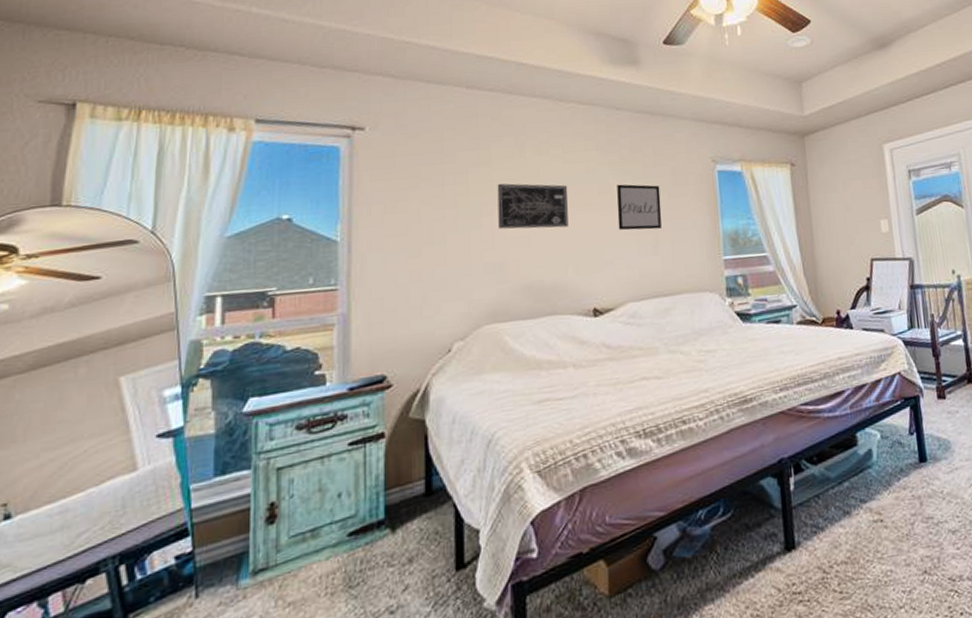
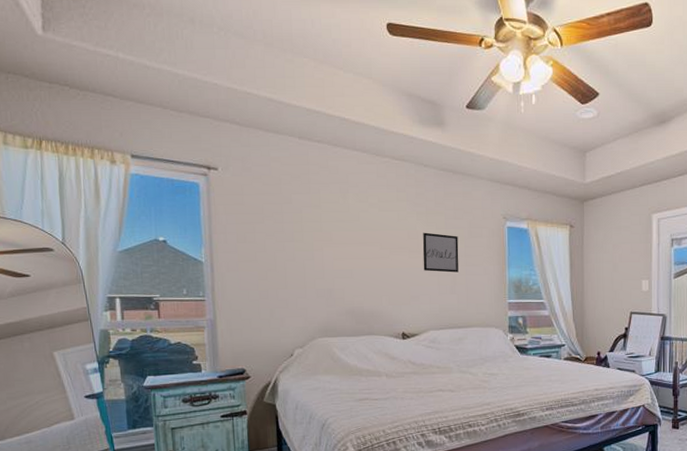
wall art: present [497,183,569,230] -> none [326,224,383,265]

